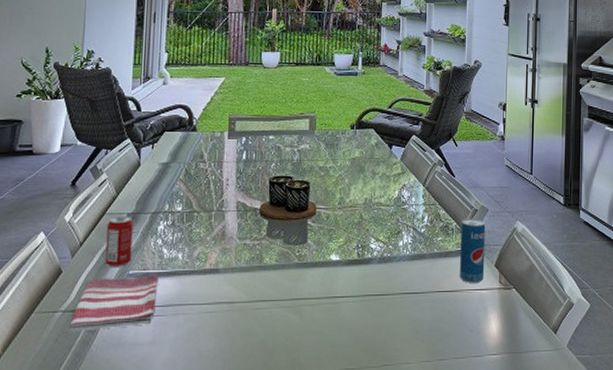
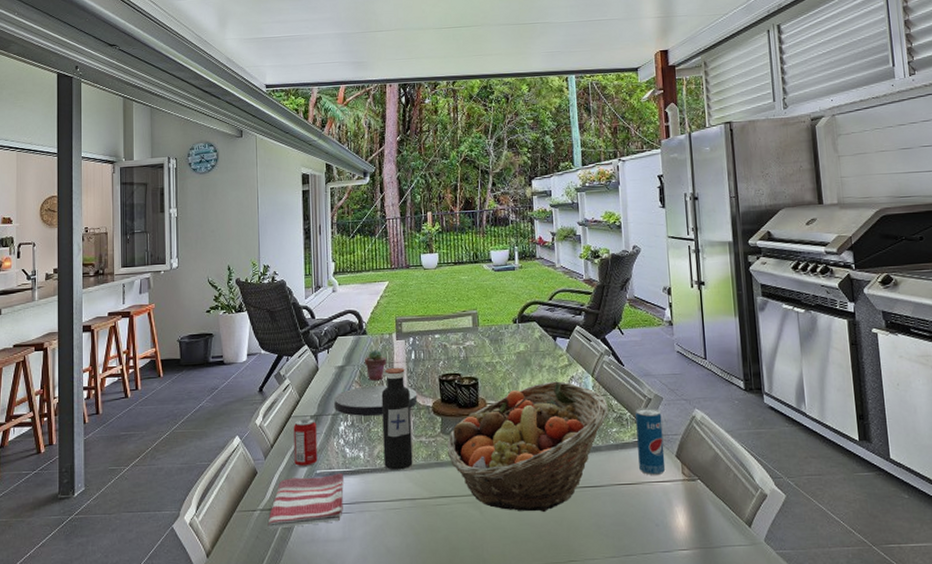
plate: none [155,185,245,216] -> present [334,385,418,416]
potted succulent: none [192,147,216,180] -> present [365,349,387,381]
water bottle: none [204,167,238,273] -> present [381,367,413,470]
fruit basket: none [271,189,437,317] -> present [446,381,609,512]

